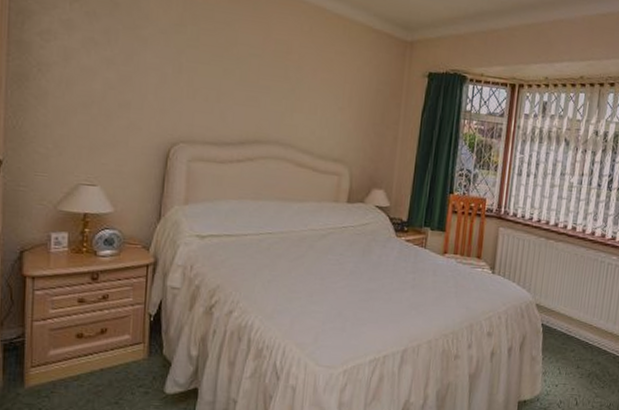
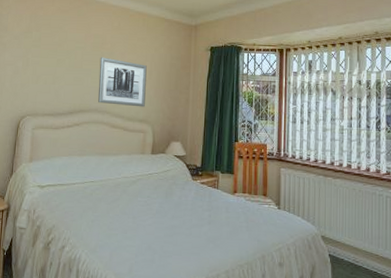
wall art: none [279,71,346,143] -> present [98,57,147,107]

